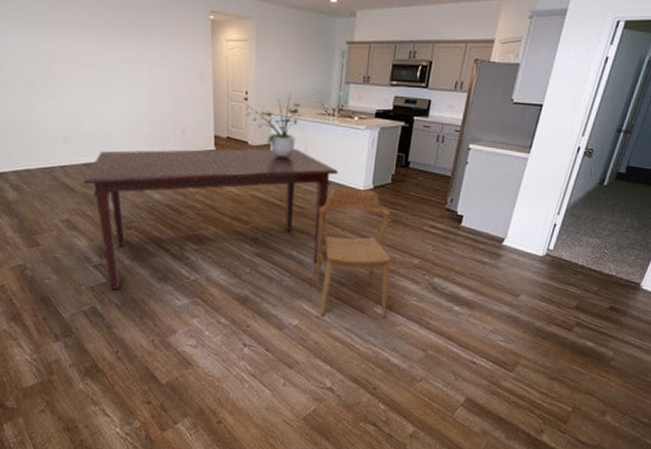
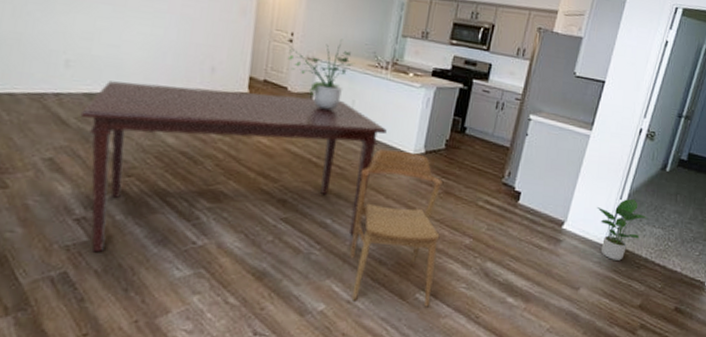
potted plant: none [535,213,586,269] -> present [597,198,649,261]

